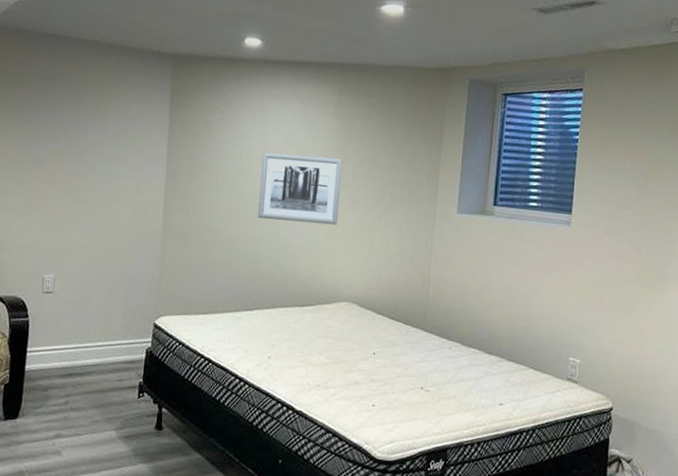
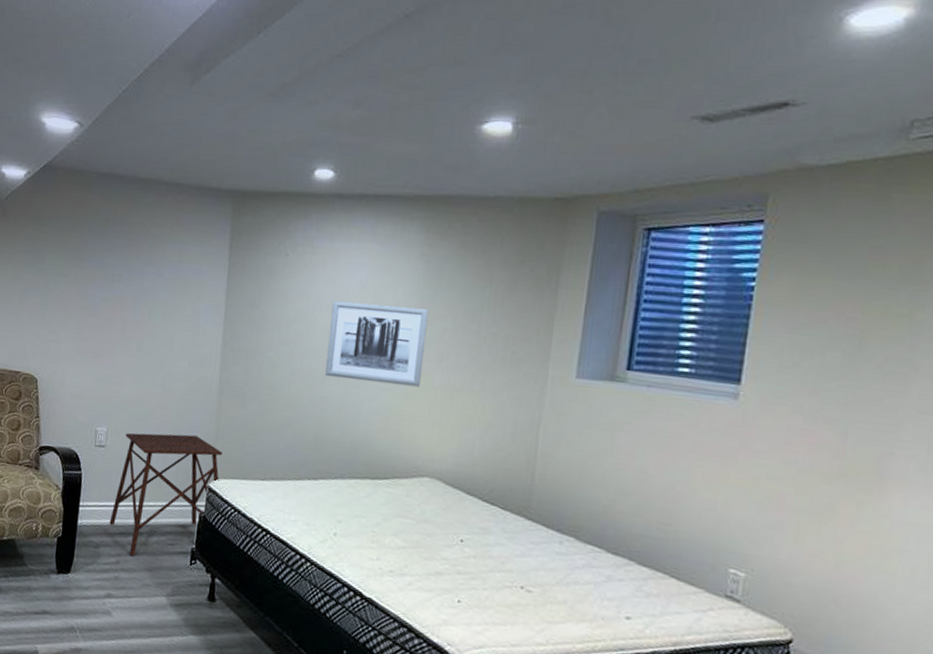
side table: none [58,277,167,396] -> present [109,433,222,557]

